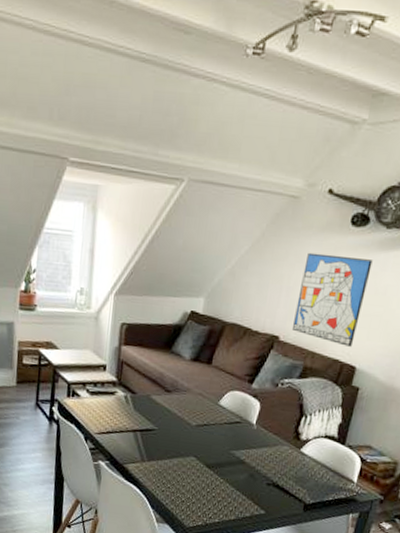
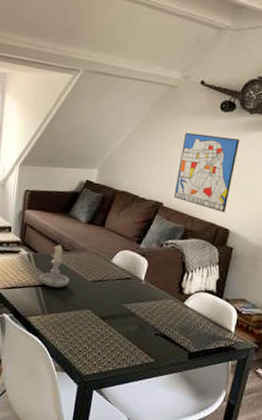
candle: none [138,385,172,433] -> present [39,245,70,288]

